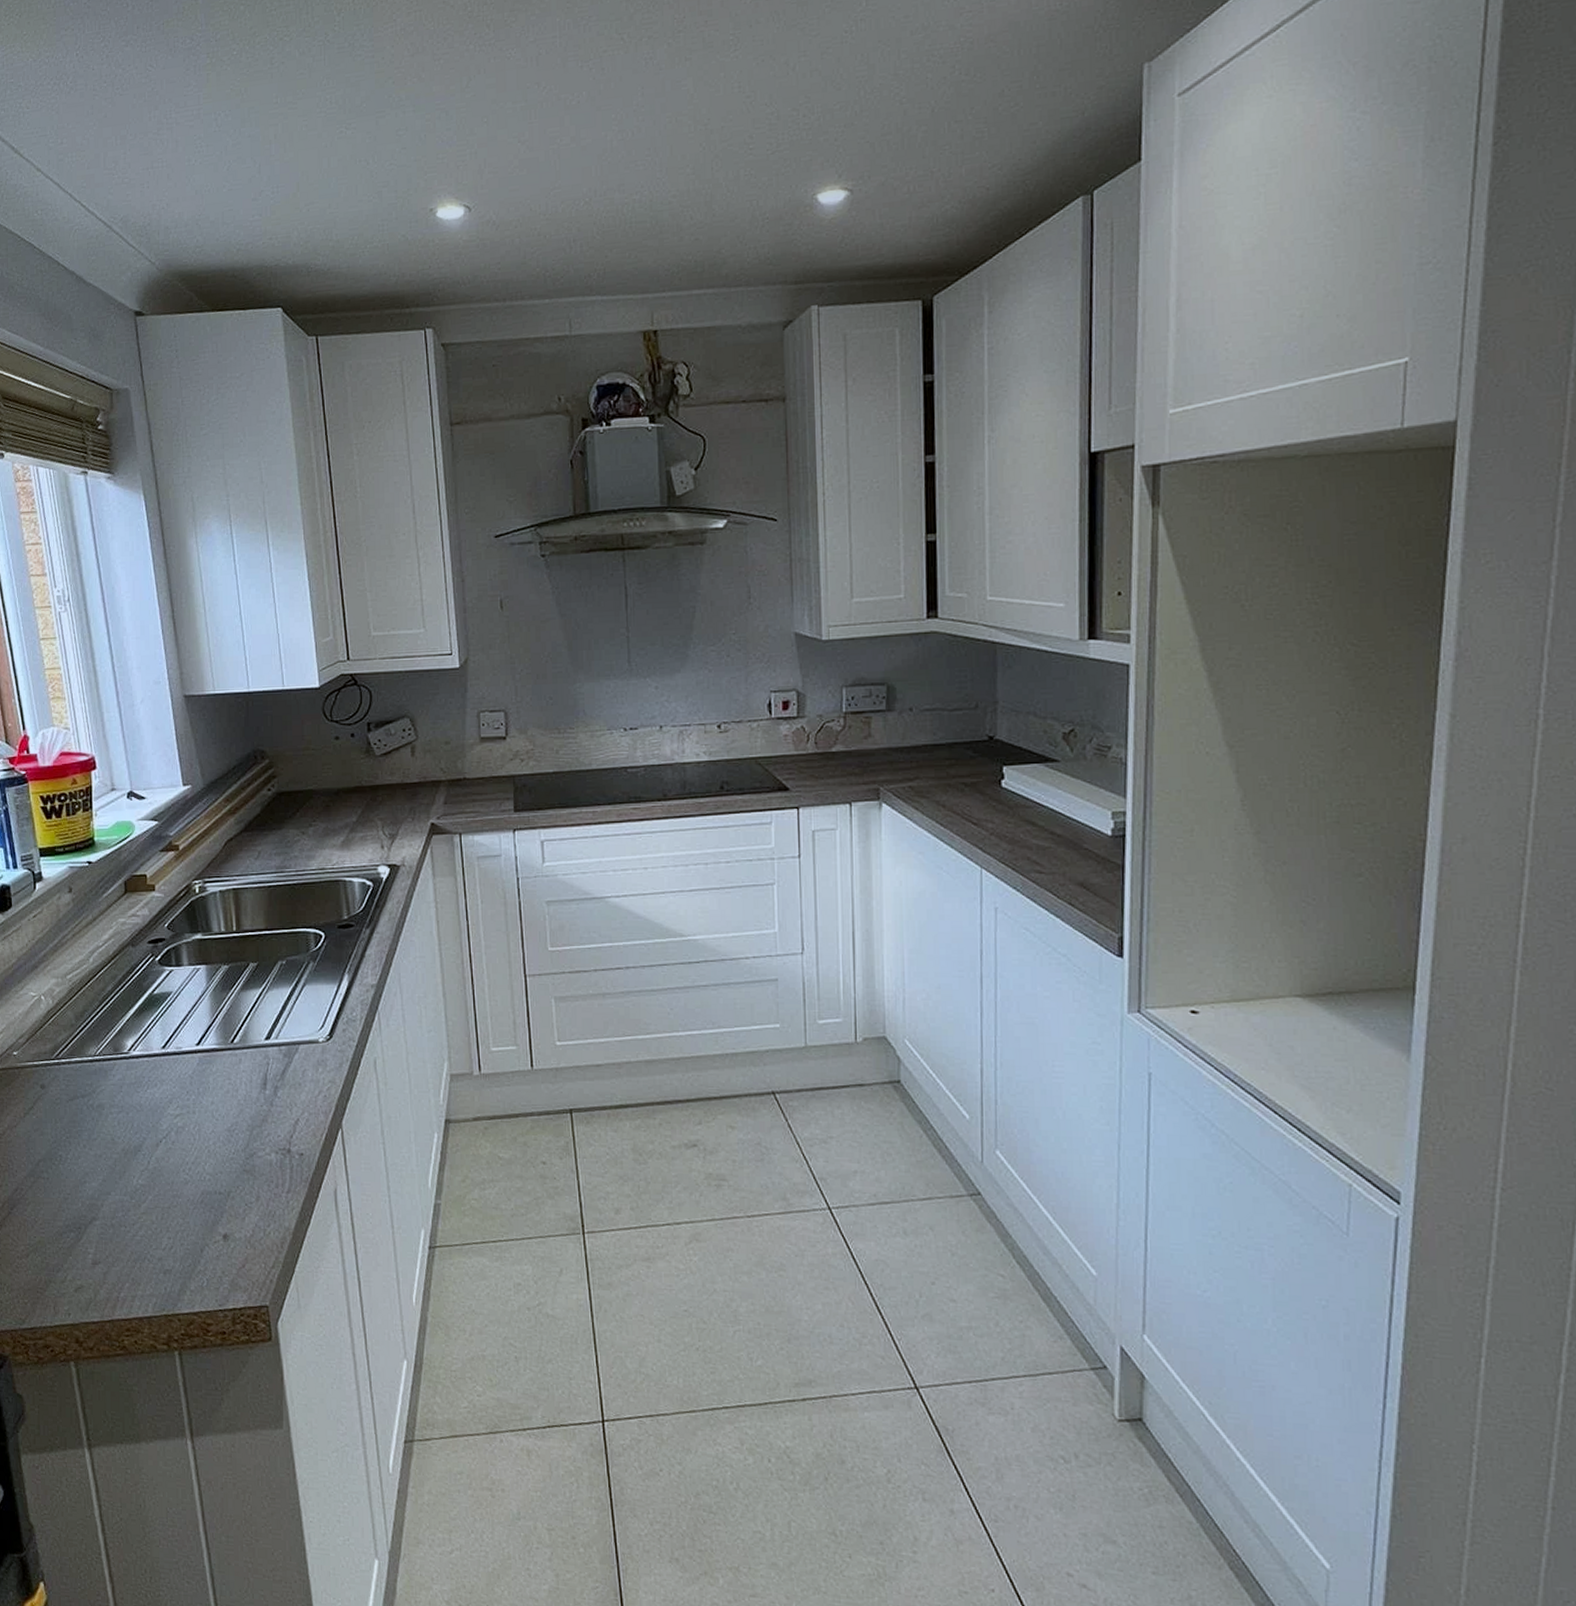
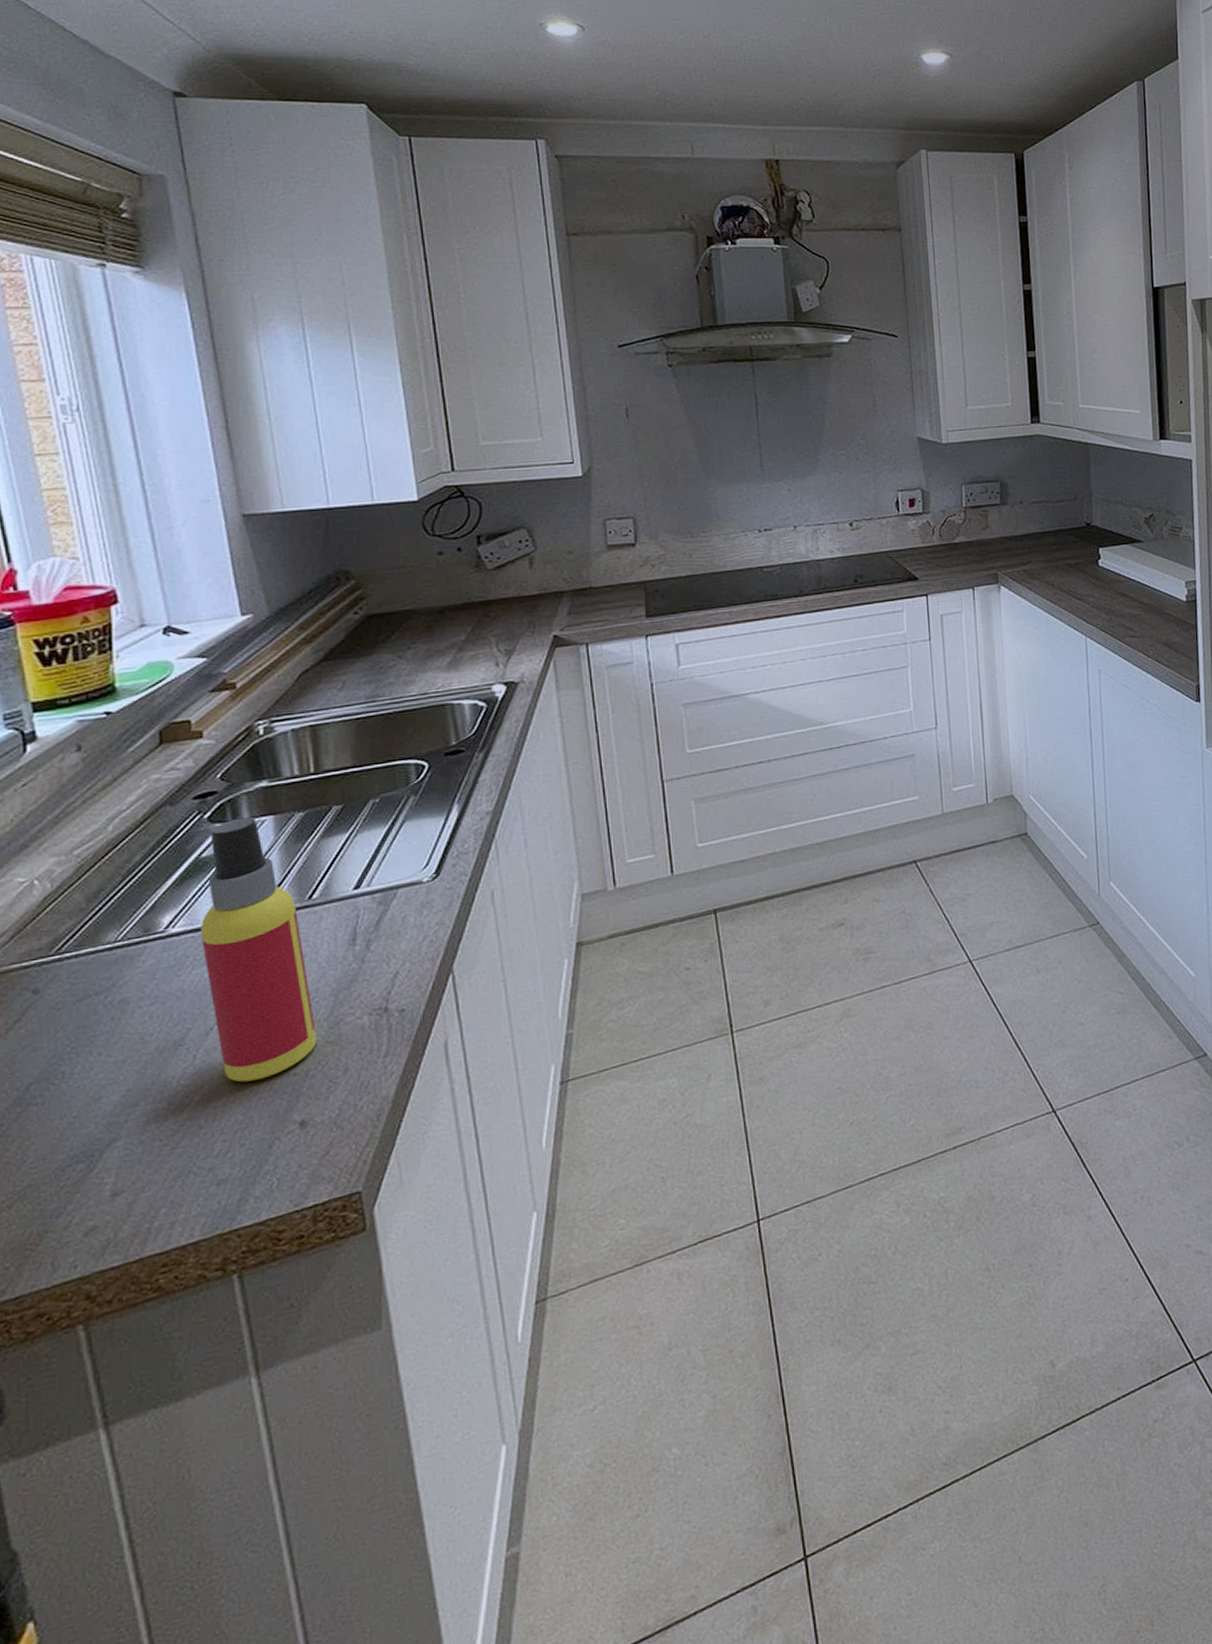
spray bottle: none [153,964,236,1192] -> present [201,817,317,1082]

